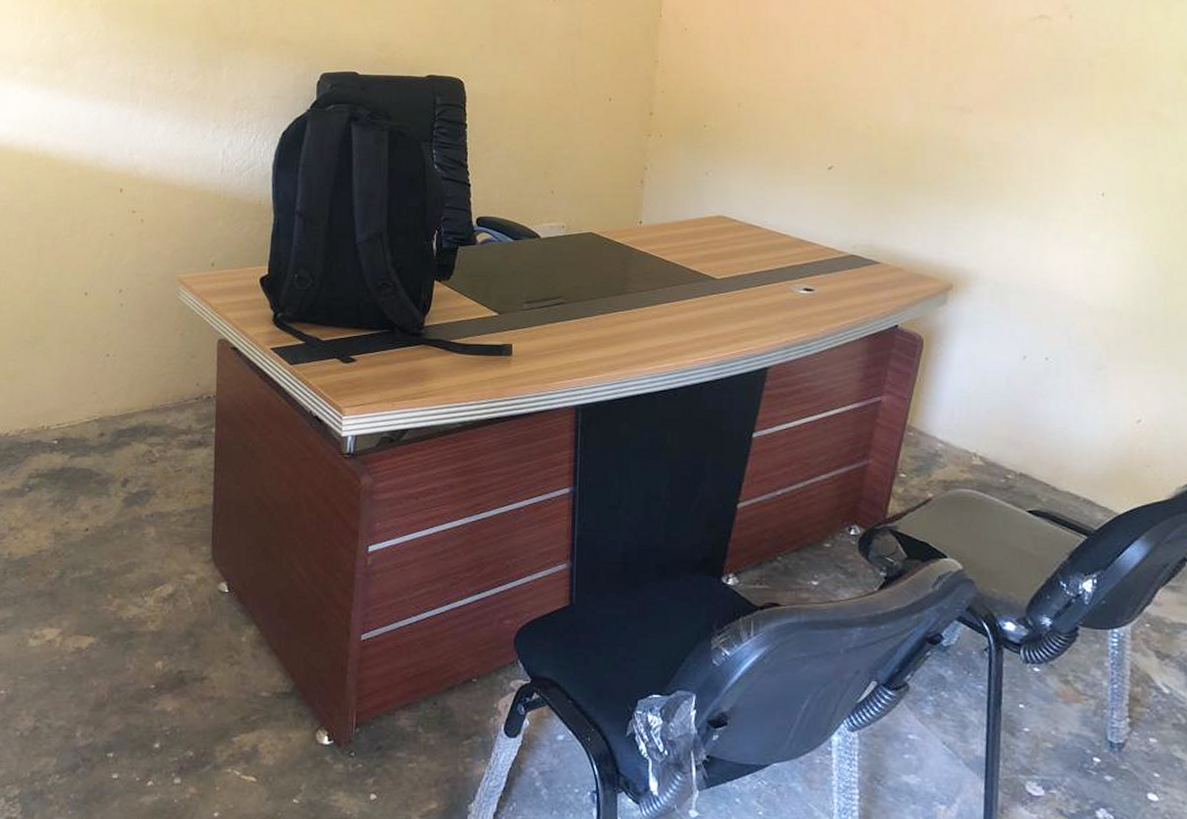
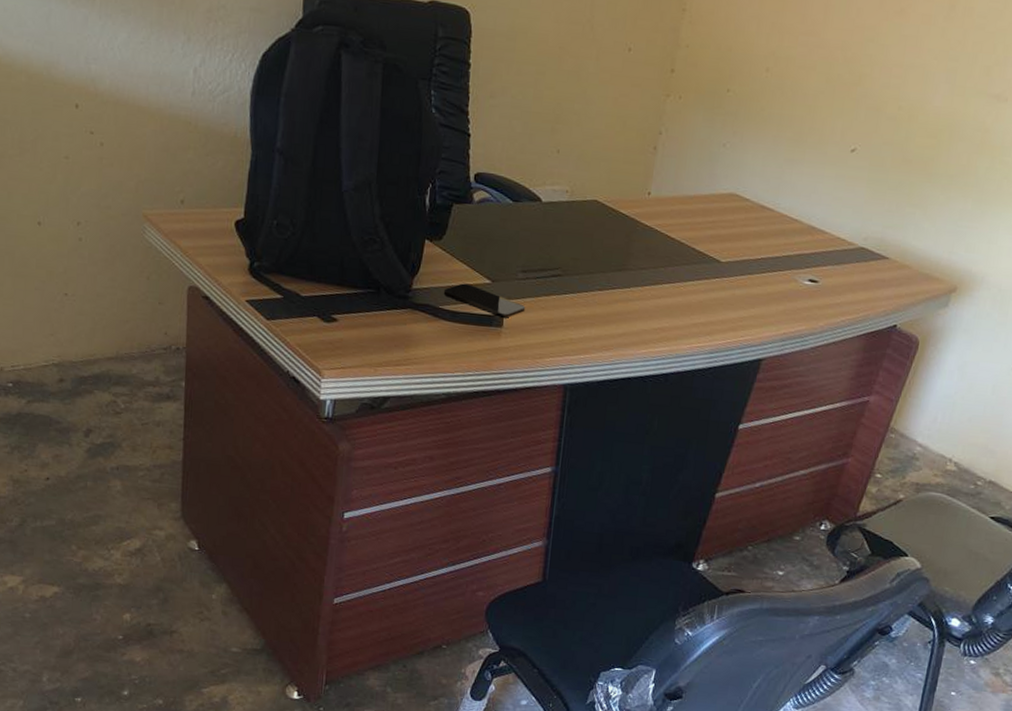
smartphone: none [454,317,533,347] -> present [443,283,526,318]

